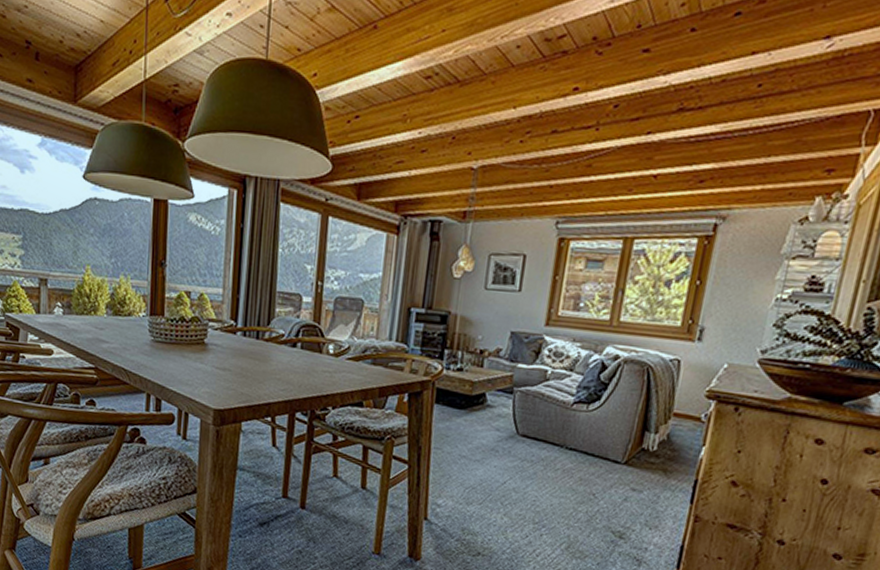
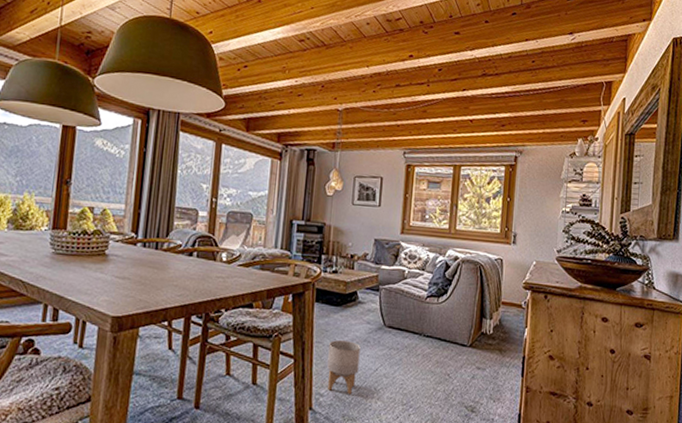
planter: none [446,447,487,508] -> present [327,340,361,395]

